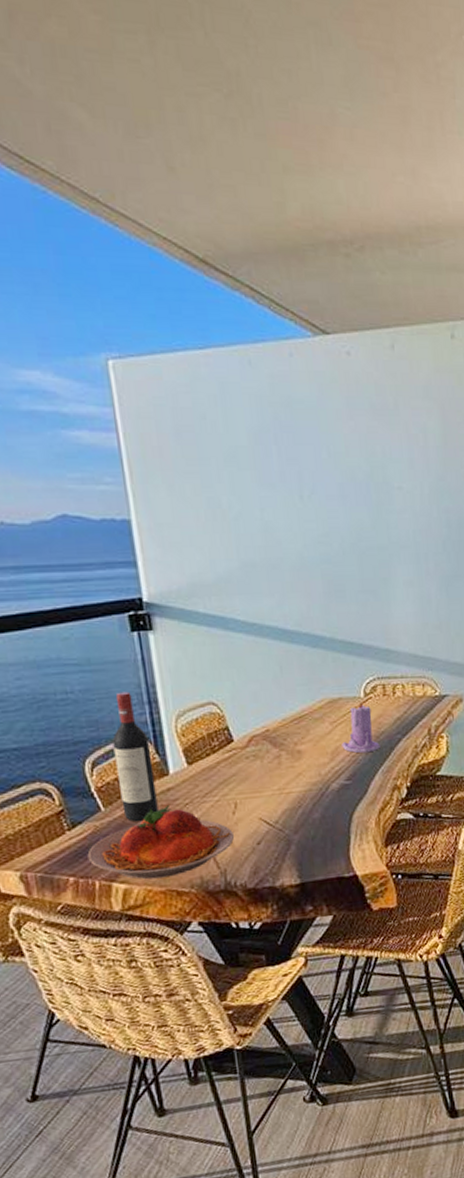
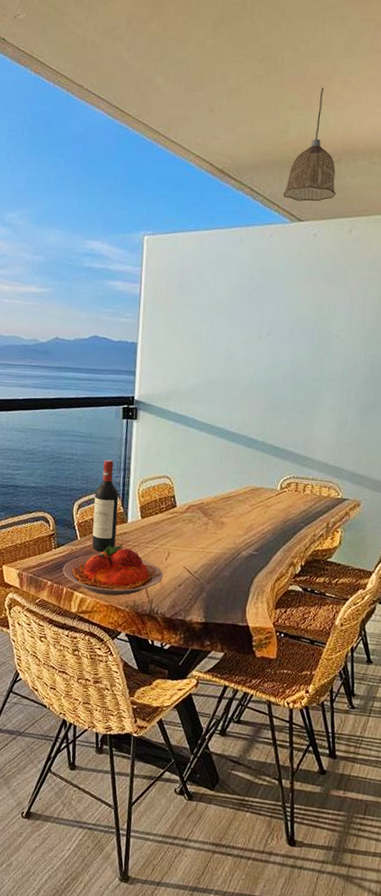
pendant lamp: none [296,142,365,307] -> present [283,87,336,202]
candle: present [341,700,380,754] -> none [255,492,286,534]

